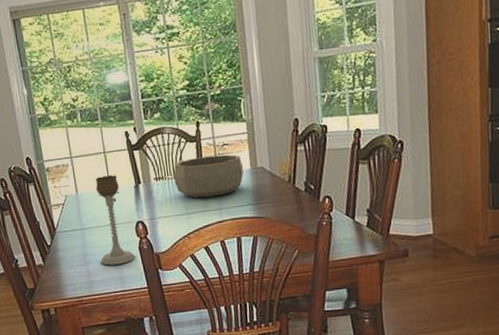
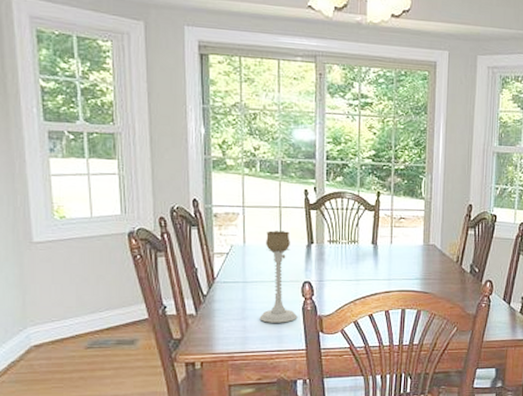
decorative bowl: present [173,154,243,198] -> none [348,226,416,267]

